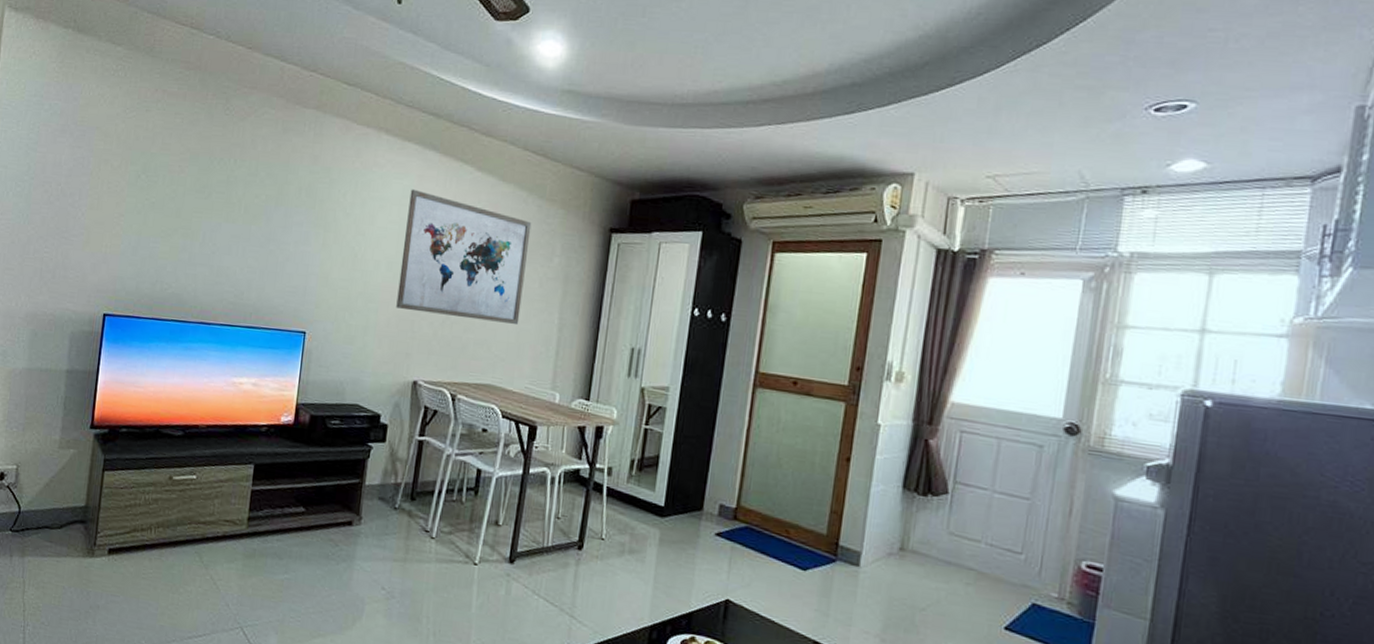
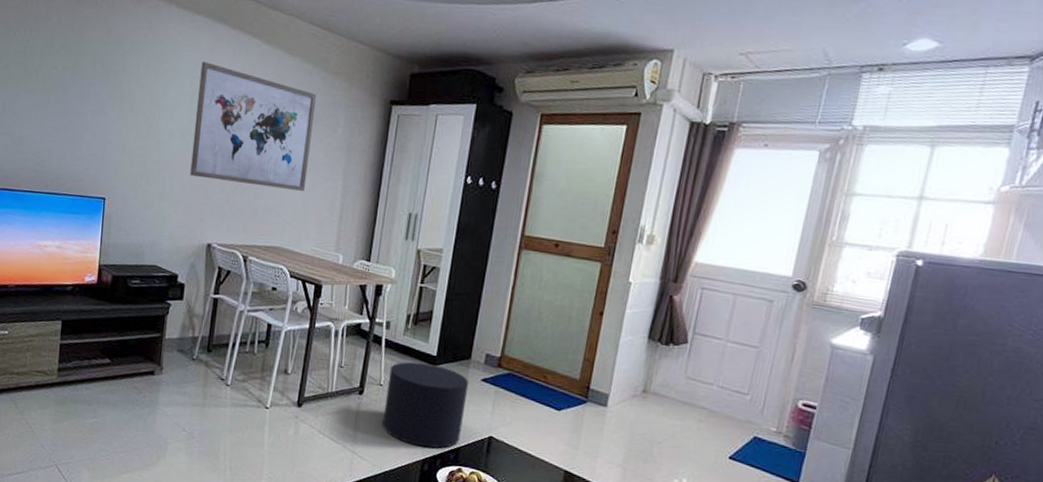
stool: none [604,512,702,613] -> present [382,361,469,448]

